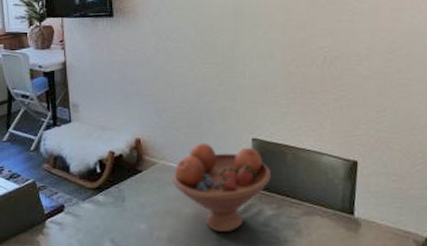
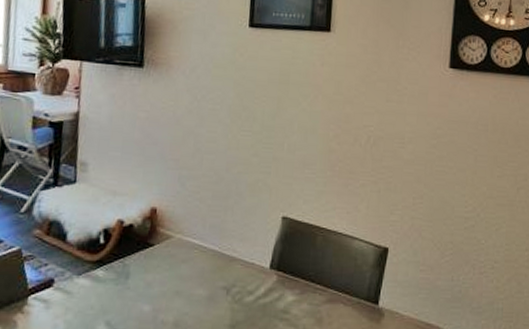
fruit bowl: present [172,143,271,233] -> none [188,217,298,319]

